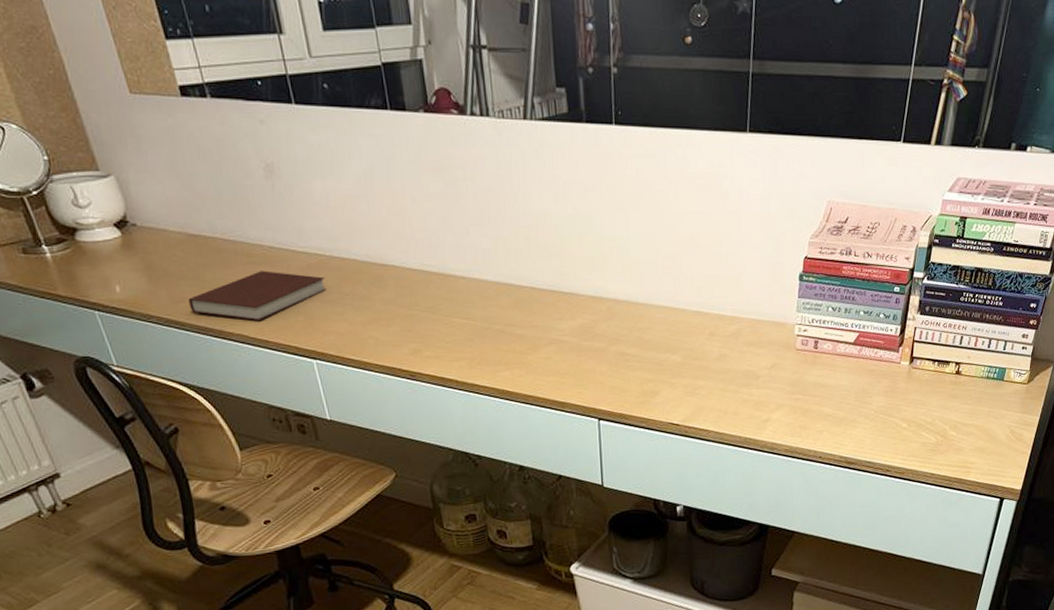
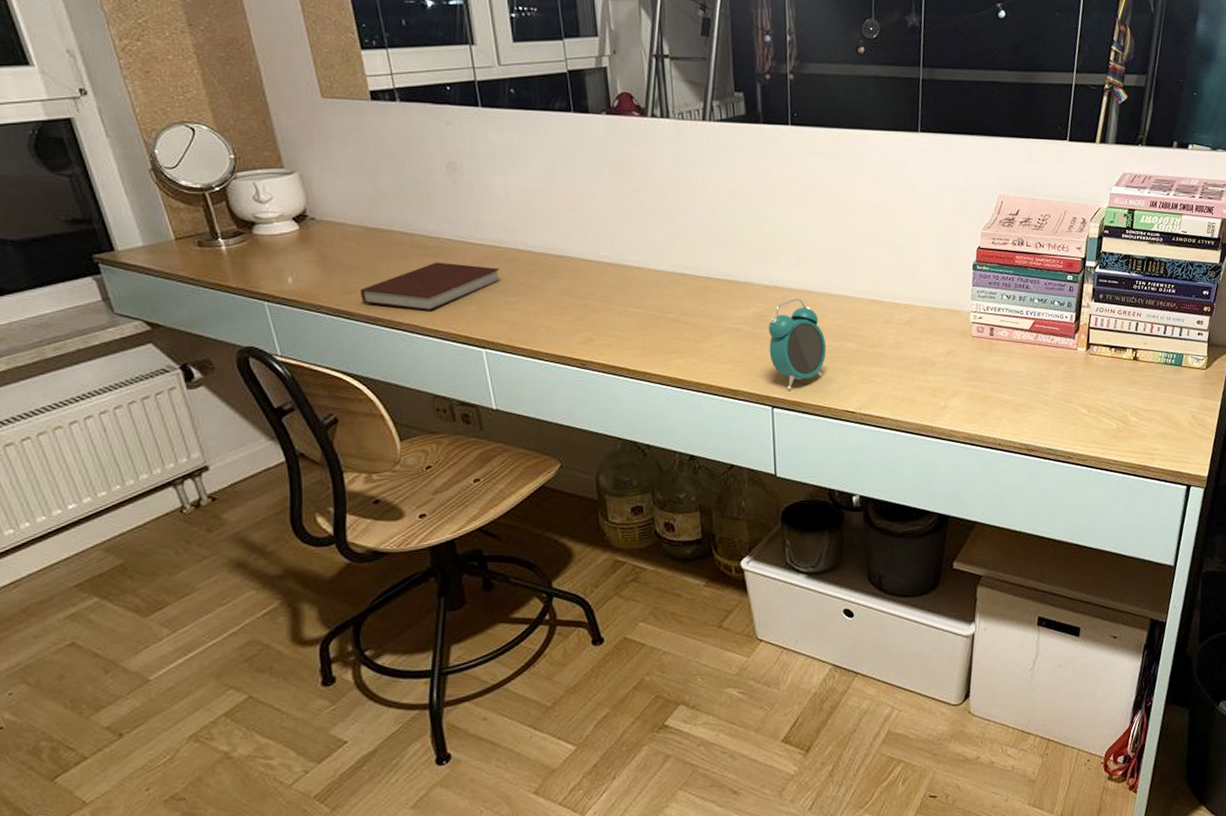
alarm clock: none [593,309,651,403] -> present [768,298,826,390]

